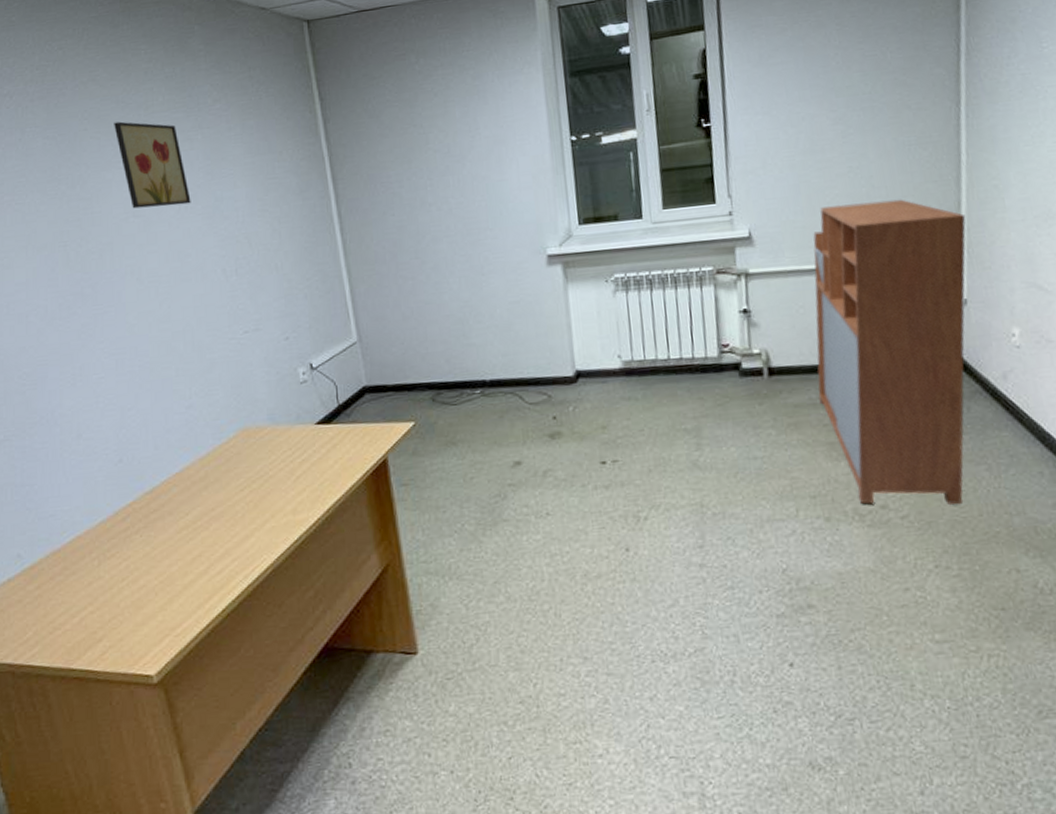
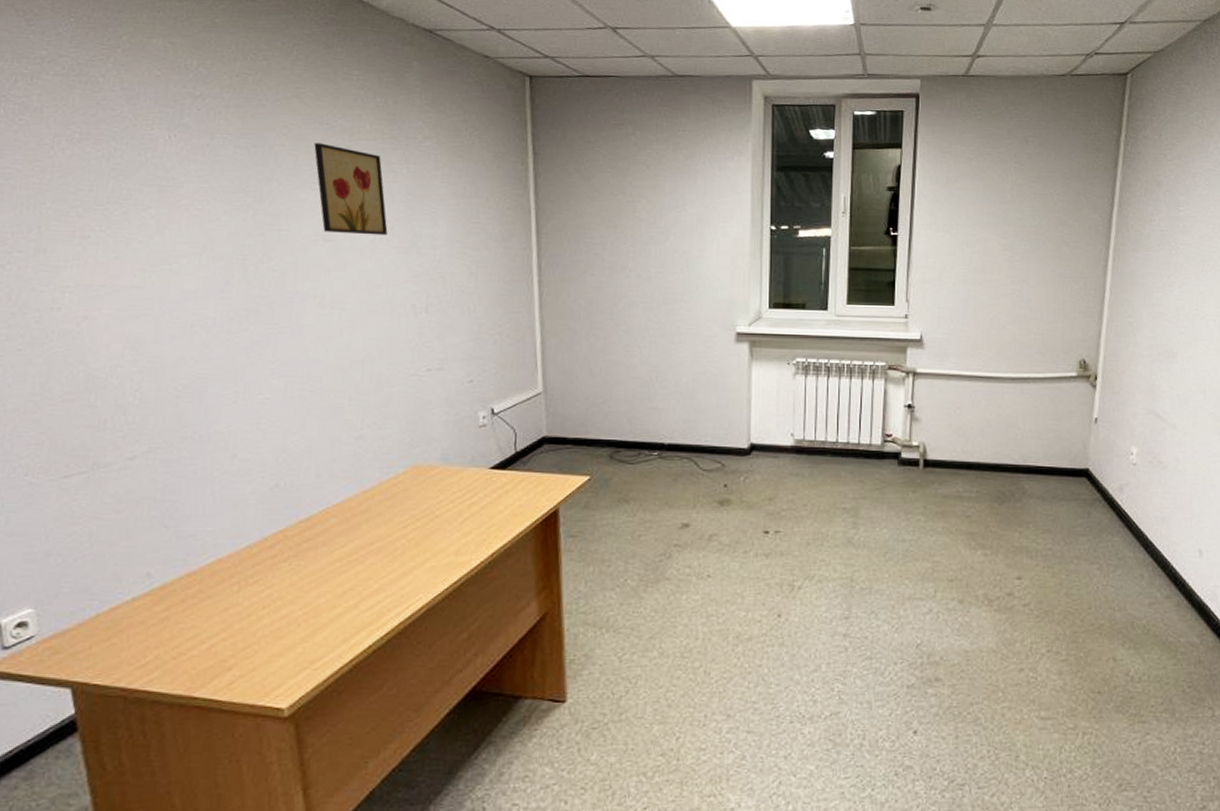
storage cabinet: present [813,199,966,505] -> none [965,322,1104,598]

